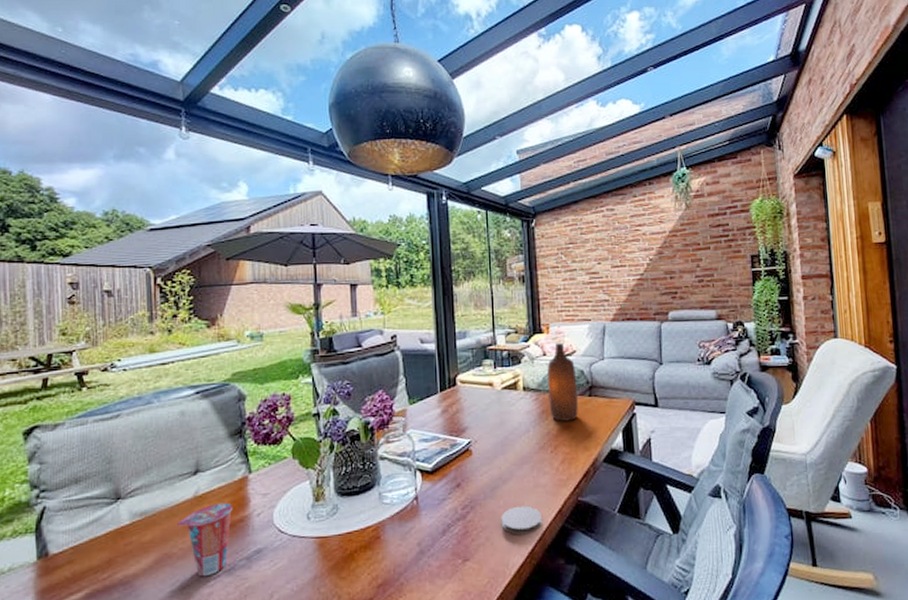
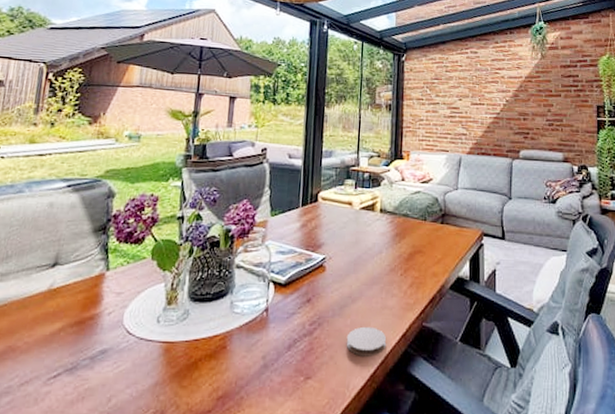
cup: present [176,502,232,577] -> none [25,298,85,374]
bottle: present [547,343,578,421] -> none [403,170,431,246]

